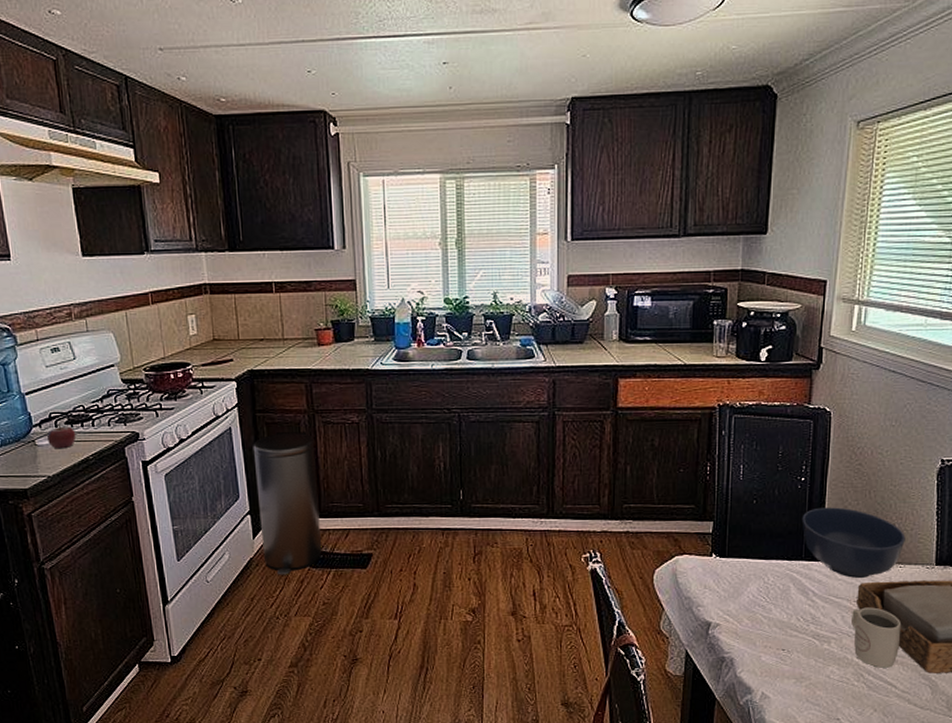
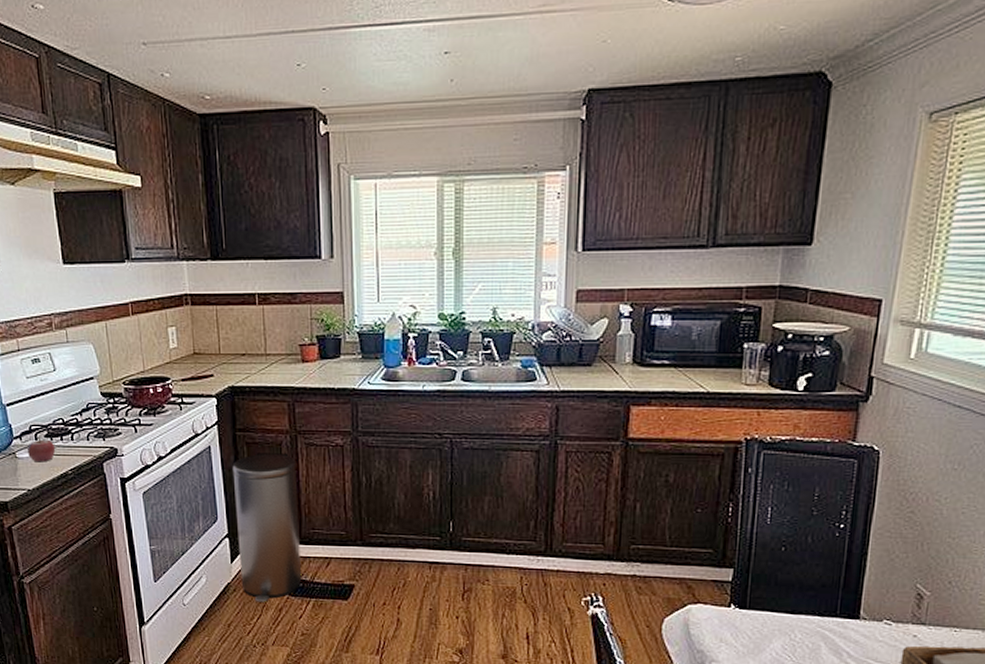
bowl: present [801,507,906,578] -> none [838,559,964,641]

